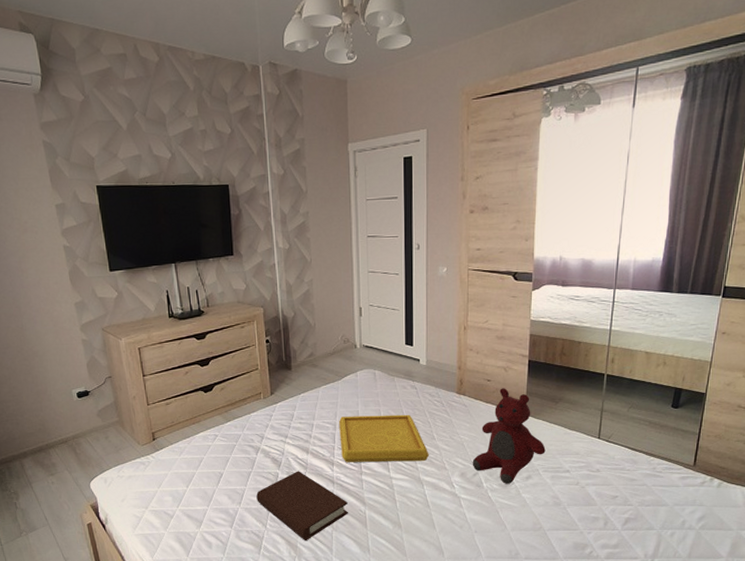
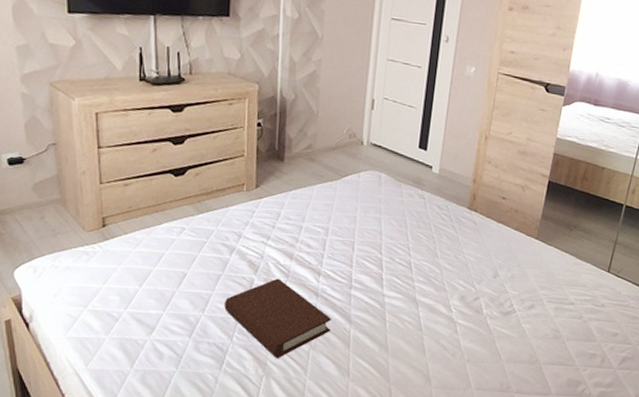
serving tray: present [339,414,429,463] -> none [330,221,429,280]
teddy bear: present [472,388,546,484] -> none [474,208,553,312]

